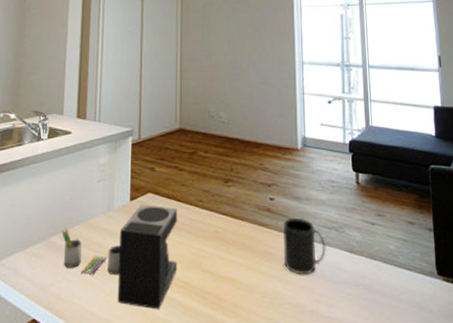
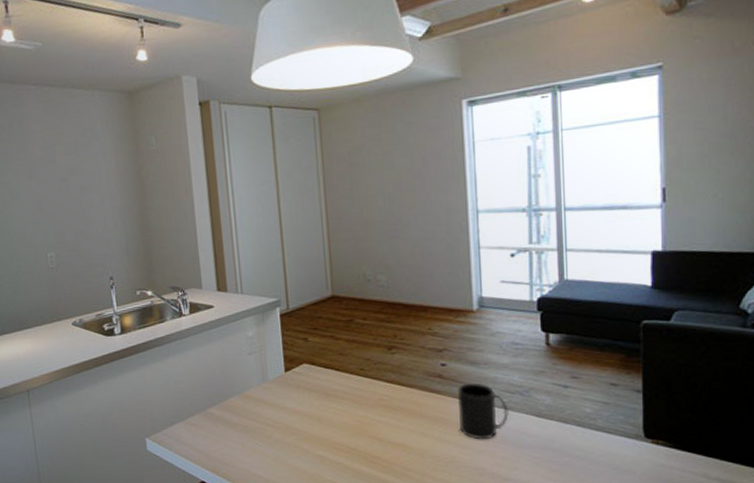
coffee maker: present [62,204,178,310] -> none [218,375,342,473]

